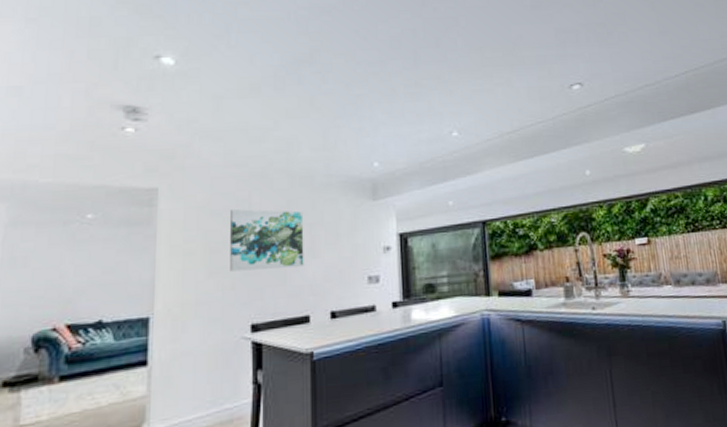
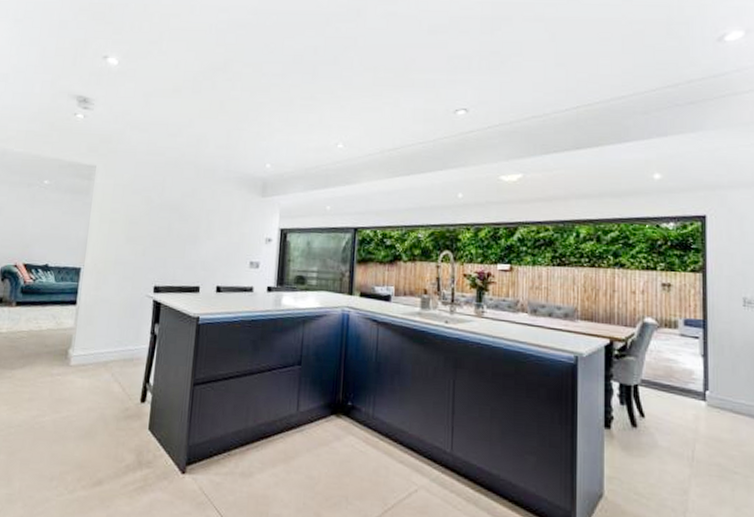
wall art: present [230,209,304,272] -> none [143,190,204,245]

